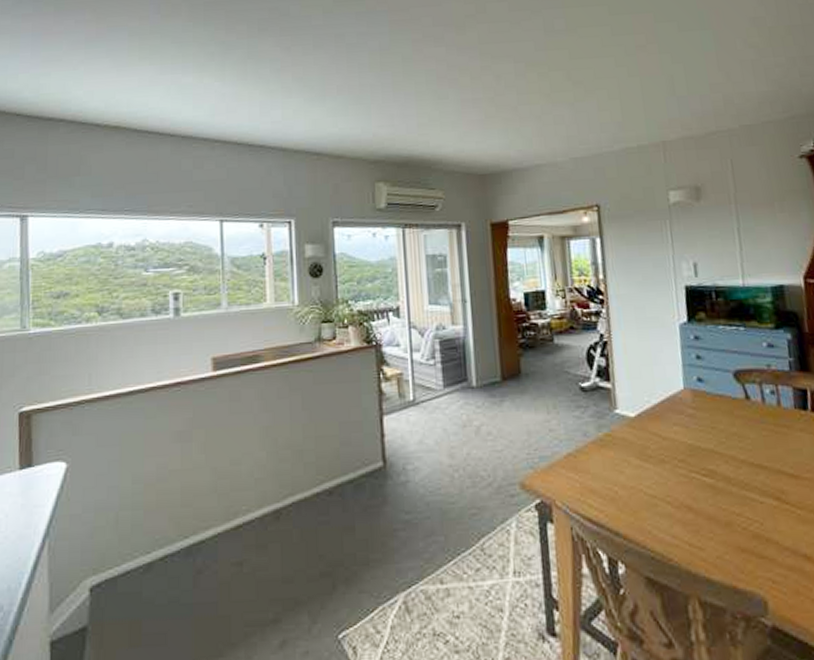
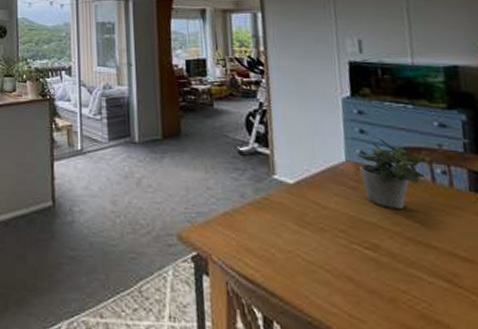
potted plant: none [693,362,756,433] -> present [356,138,425,209]

